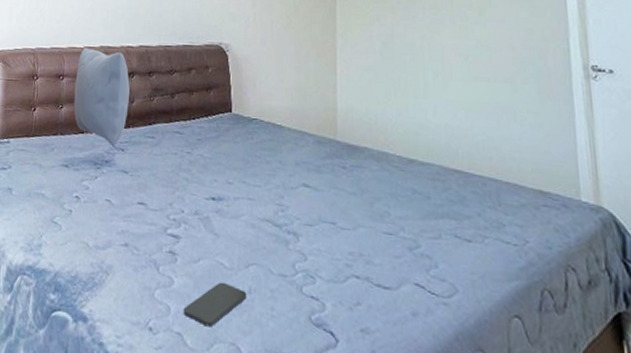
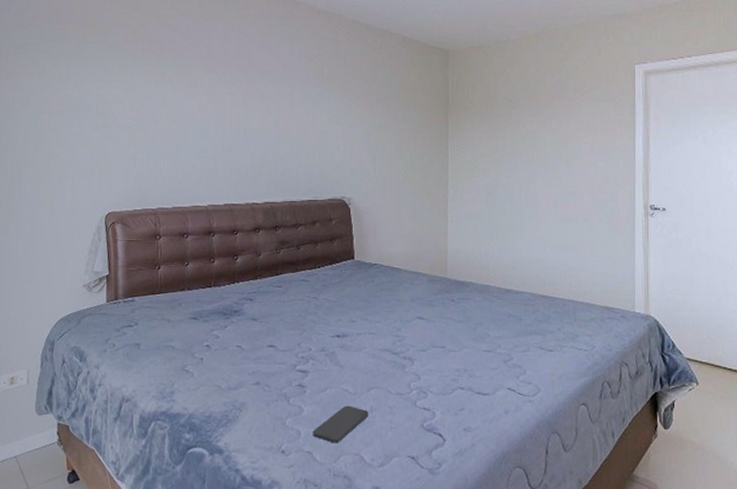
pillow: present [73,48,130,147] -> none [200,206,256,298]

